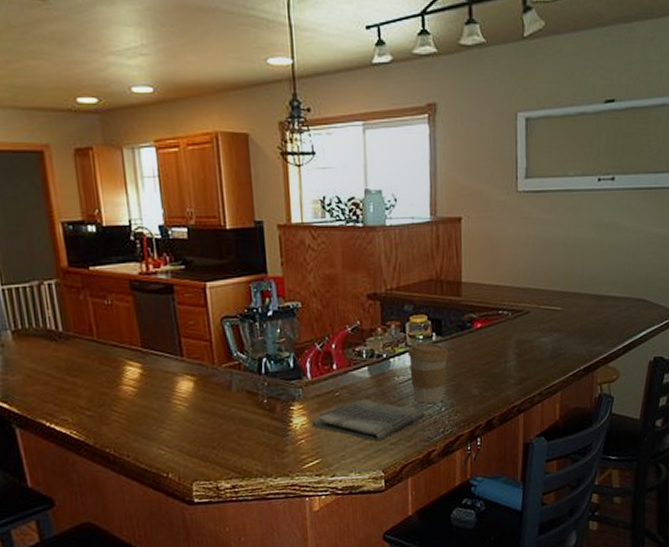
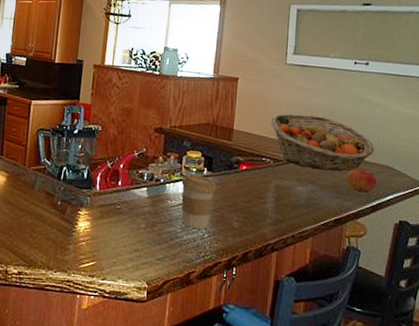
dish towel: present [311,398,425,442] -> none [93,214,190,255]
fruit basket: none [505,251,625,315] -> present [271,114,375,171]
apple: none [595,306,628,333] -> present [347,168,376,192]

